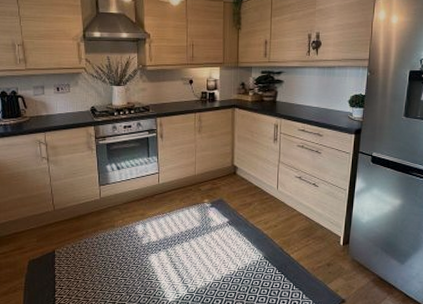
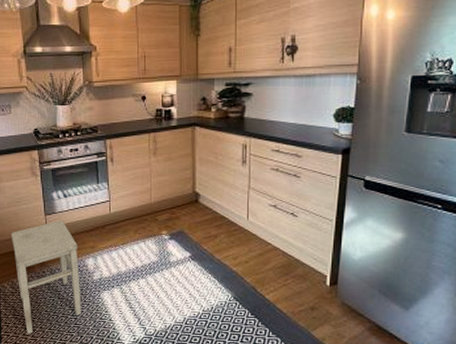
stool: none [66,190,130,295] -> present [10,220,81,334]

